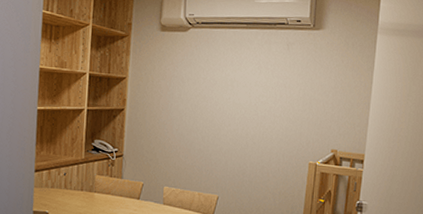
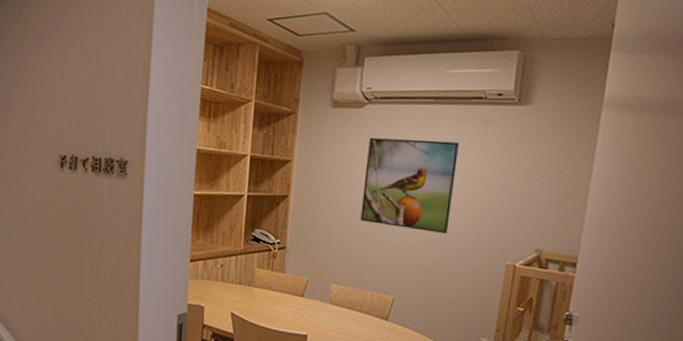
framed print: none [187,57,268,139] -> present [360,137,459,234]

